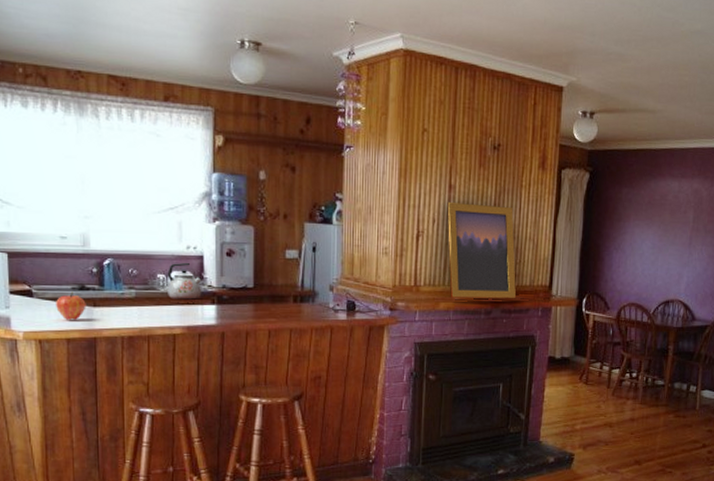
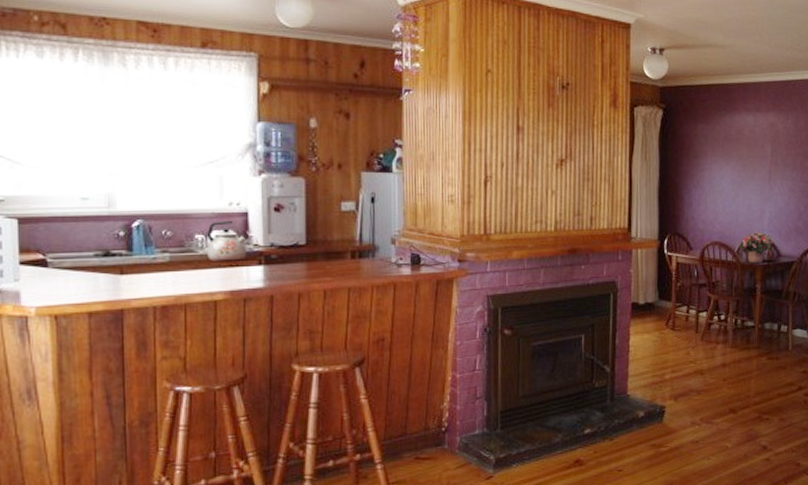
fruit: present [56,291,86,321] -> none [75,259,112,292]
picture frame: present [447,202,517,299] -> none [516,145,594,247]
bouquet: none [655,296,688,326] -> present [739,232,773,264]

